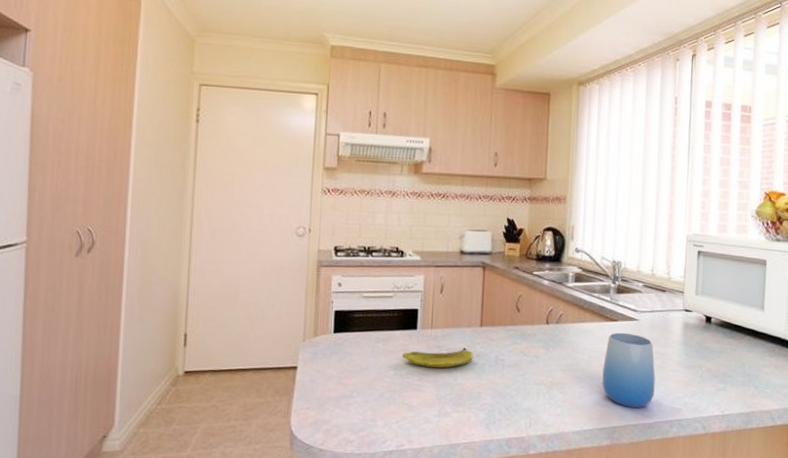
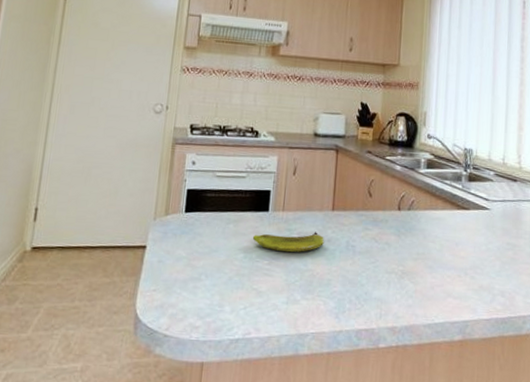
cup: present [602,332,656,409] -> none [454,221,508,302]

